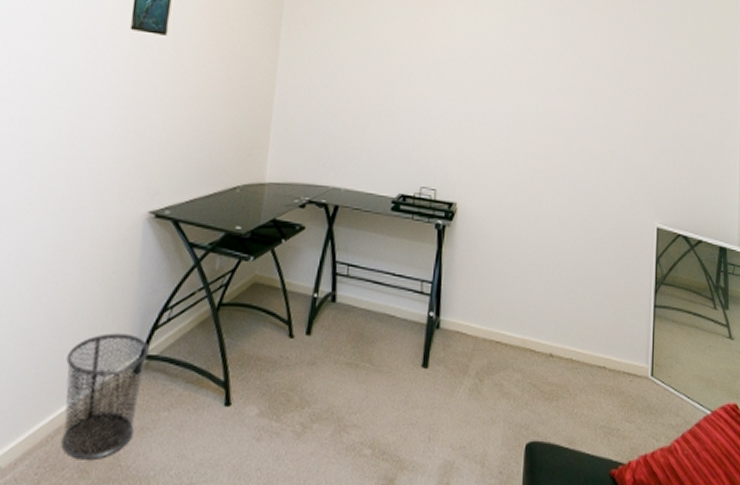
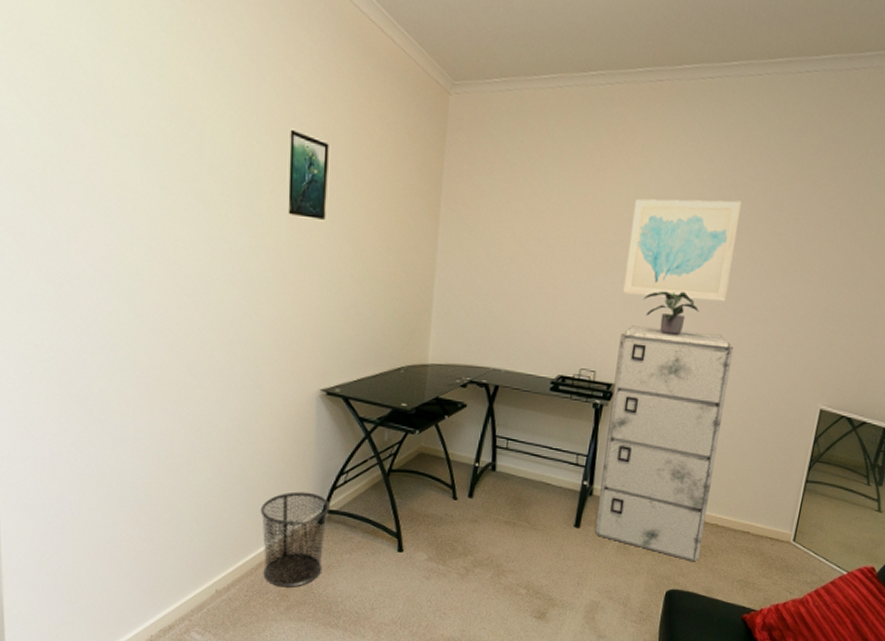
filing cabinet: none [443,142,568,406] -> present [594,325,734,562]
wall art: none [458,22,559,119] -> present [623,198,741,302]
potted plant: none [477,108,532,153] -> present [643,290,700,336]

